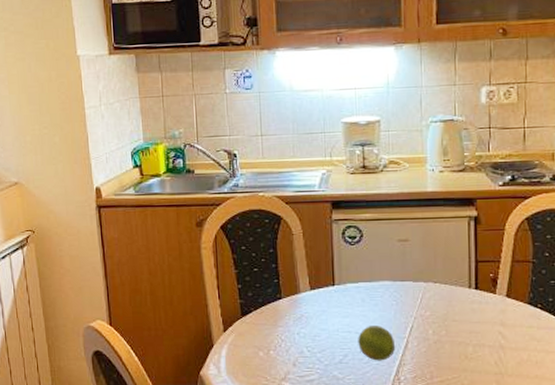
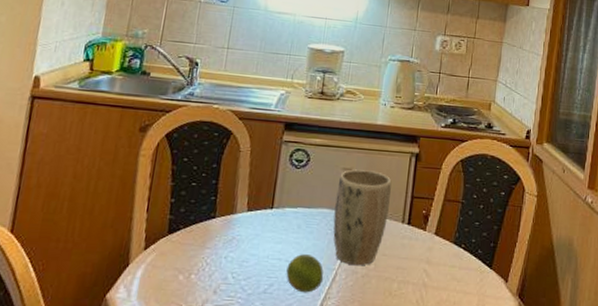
plant pot: none [395,239,453,333] -> present [333,169,392,266]

